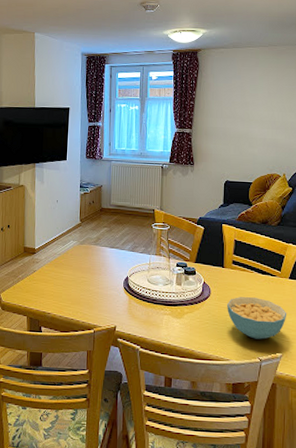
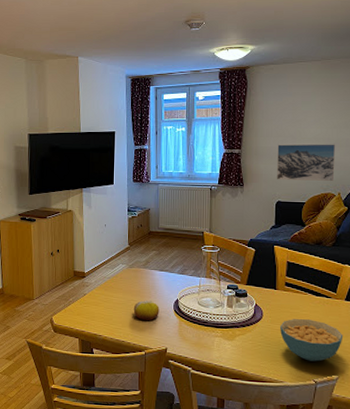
fruit: none [83,278,109,299] -> present [133,300,160,321]
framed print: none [226,125,282,162] -> present [277,144,336,181]

